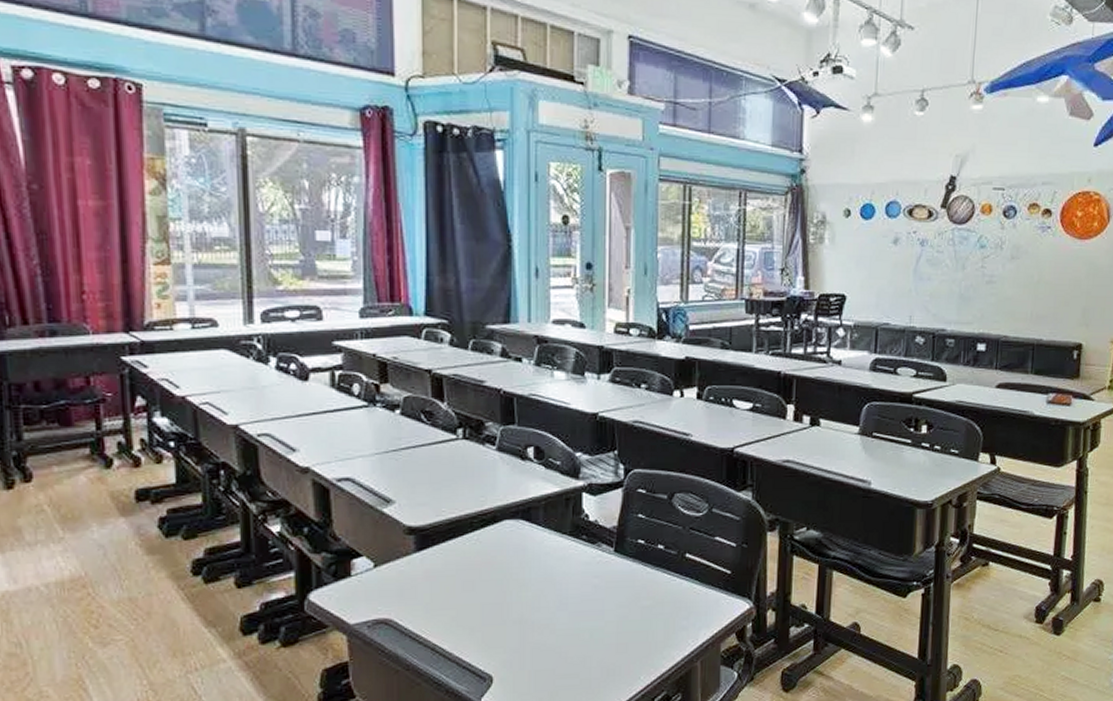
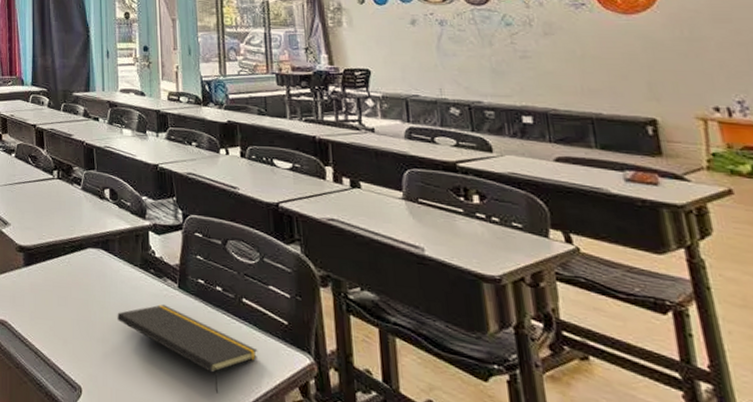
notepad: none [539,572,698,654] -> present [117,304,258,393]

